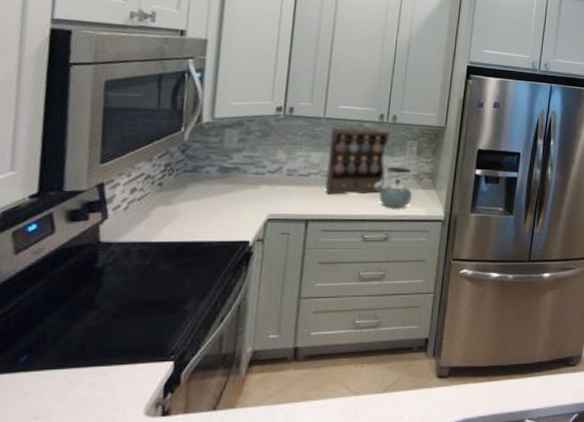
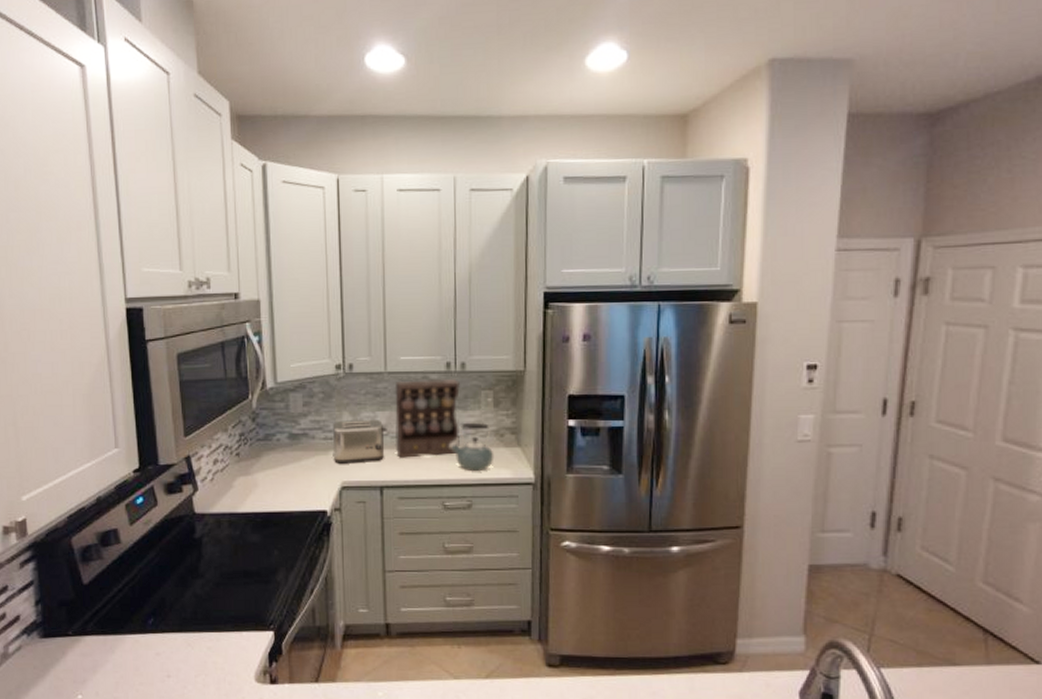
toaster: none [262,158,319,199] -> present [332,419,387,465]

